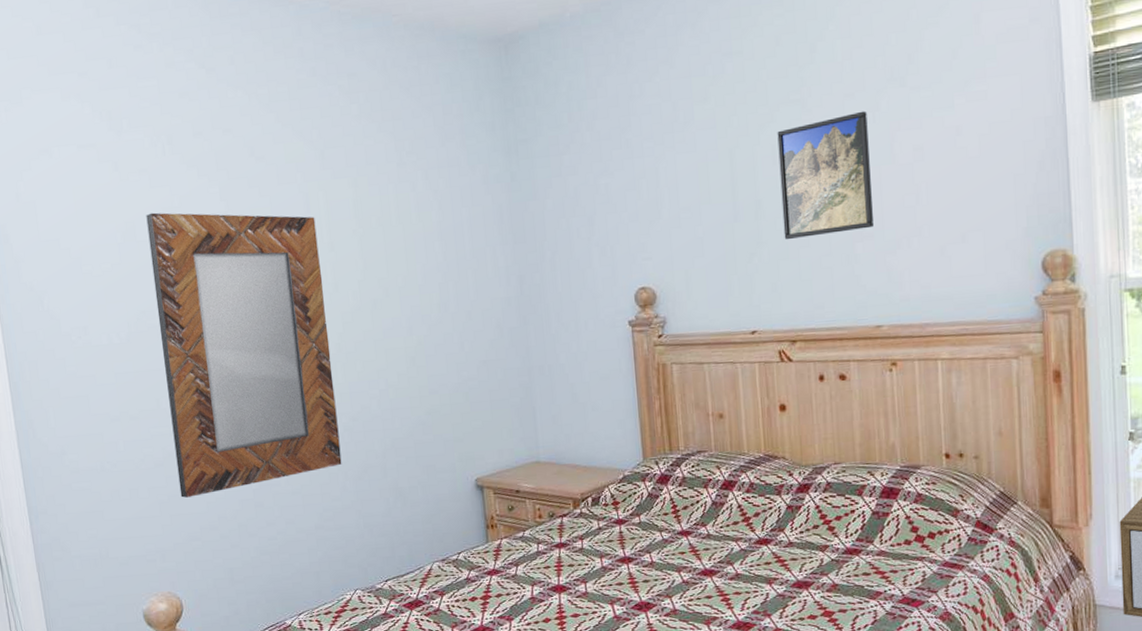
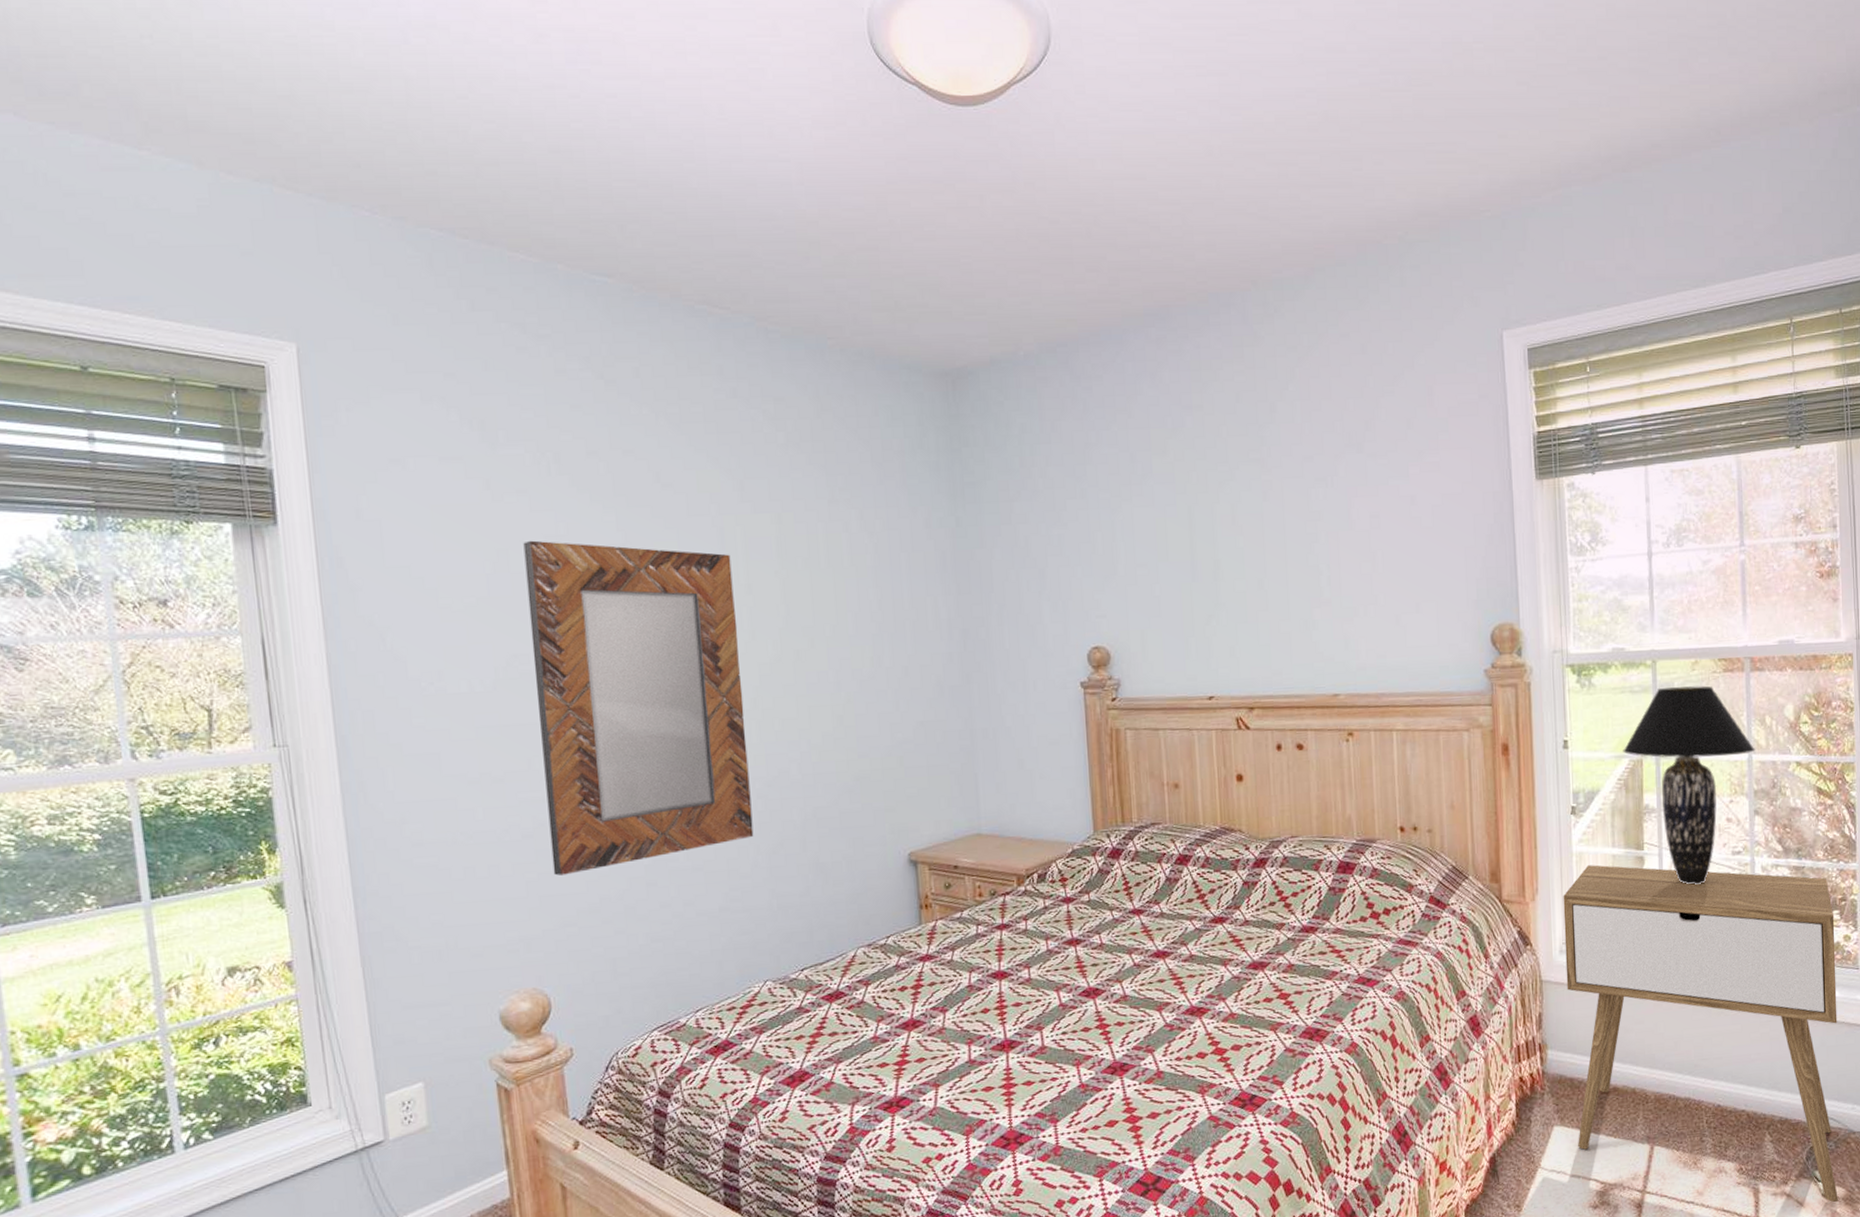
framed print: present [777,110,873,240] -> none [1237,474,1331,603]

